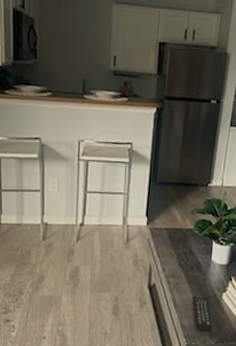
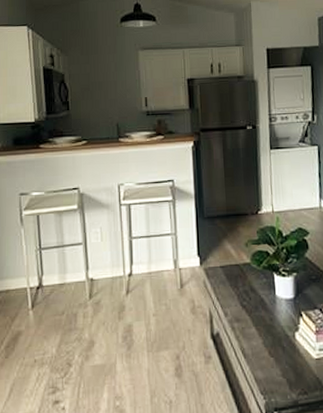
remote control: present [193,295,212,332] -> none [262,339,290,383]

